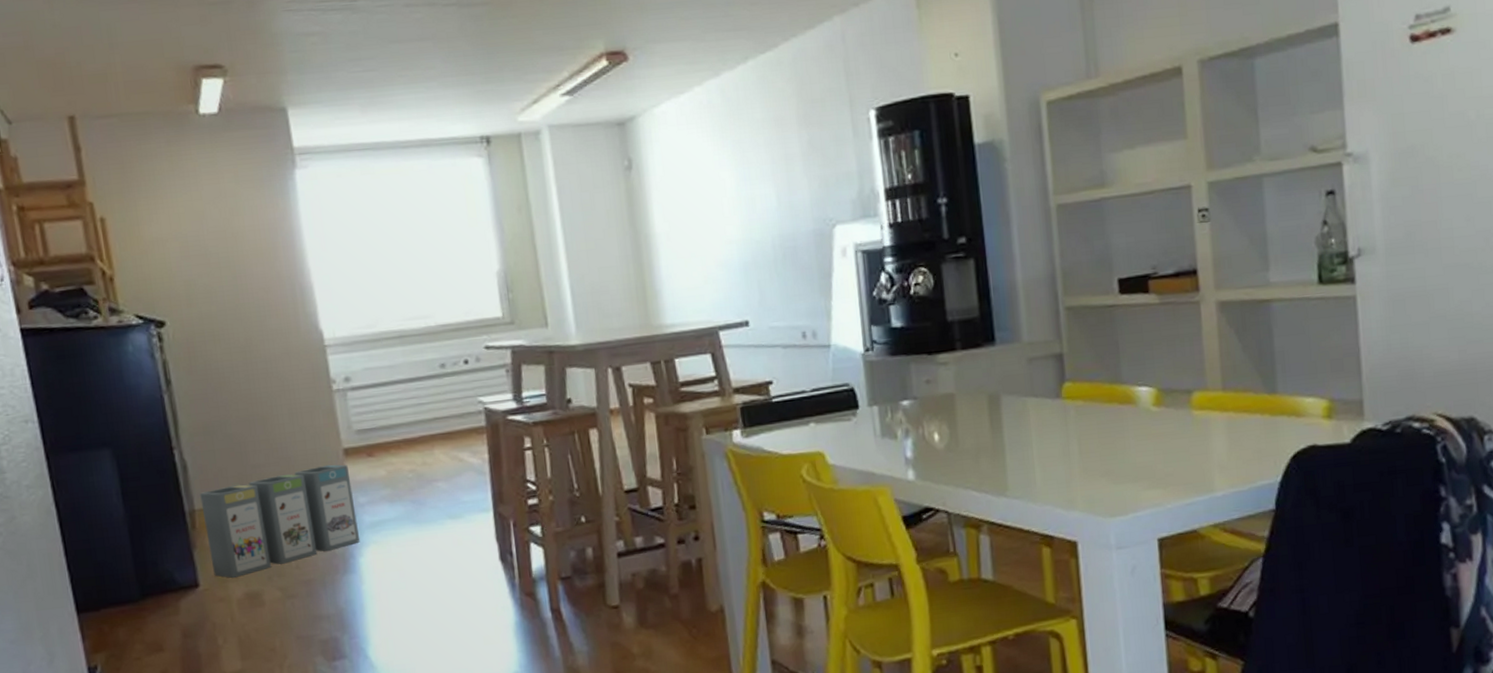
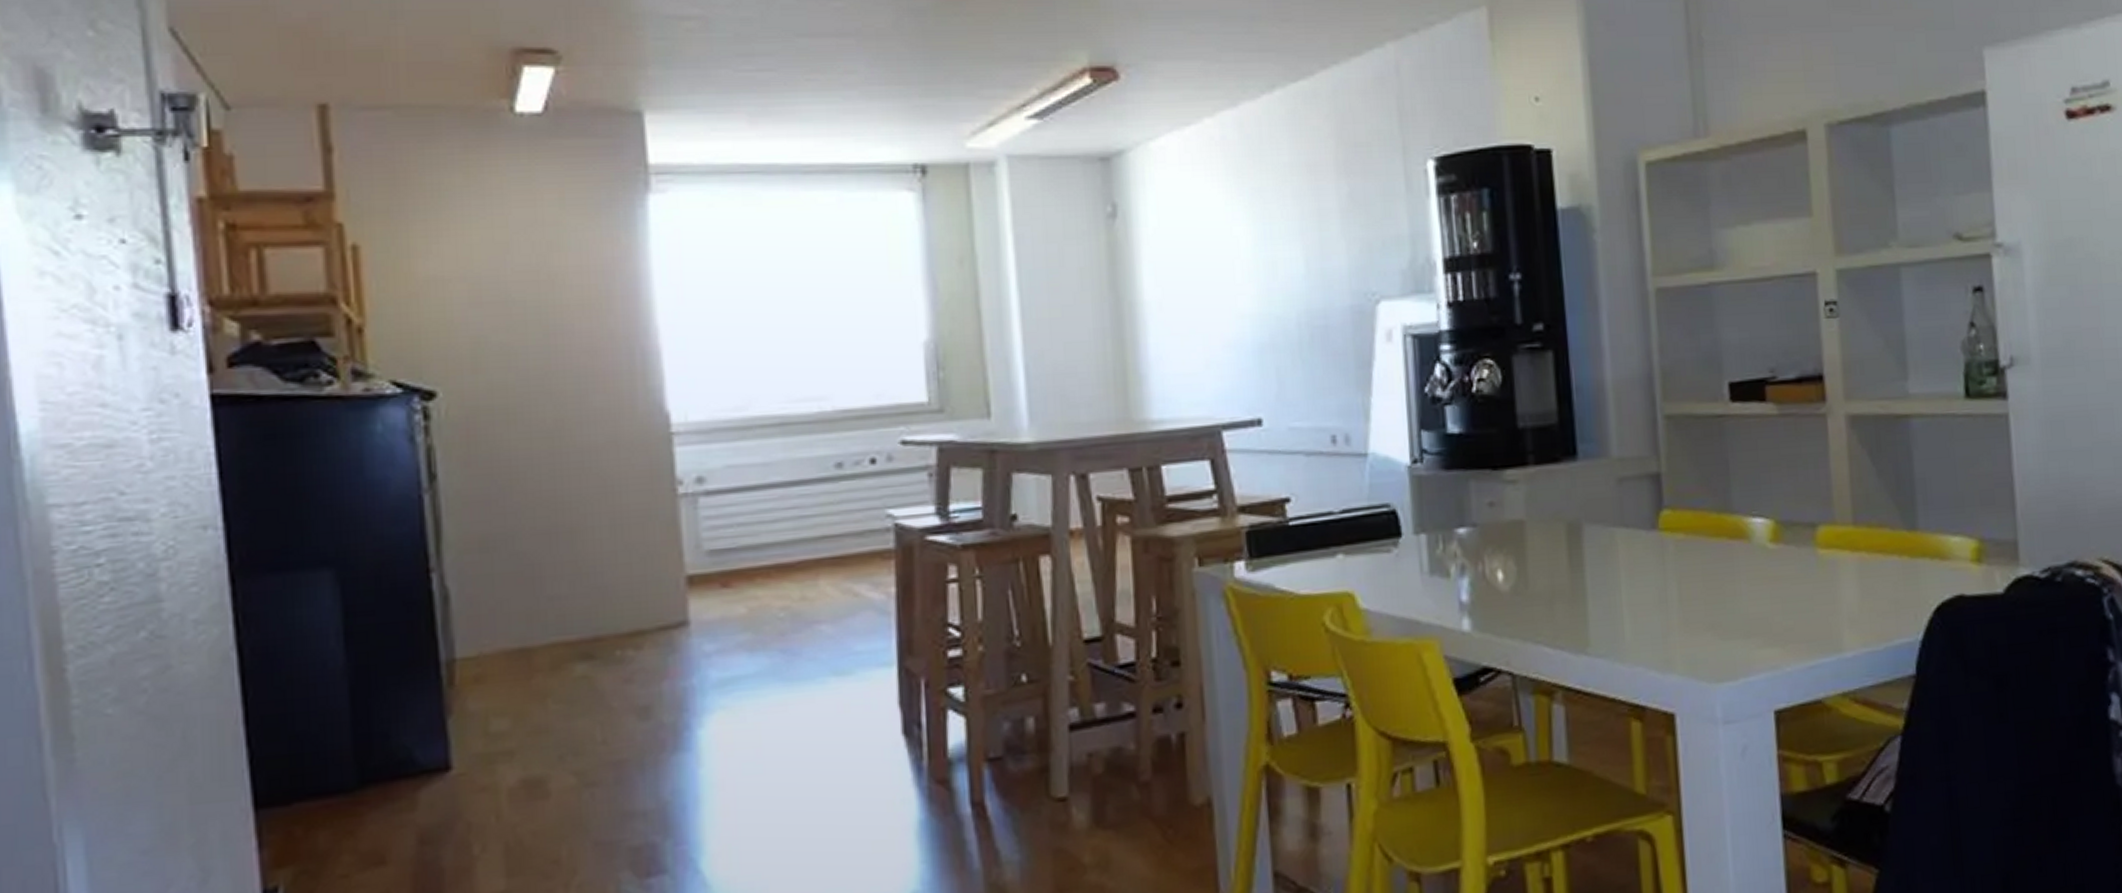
recycling bin: present [200,464,361,578] -> none [465,597,702,757]

